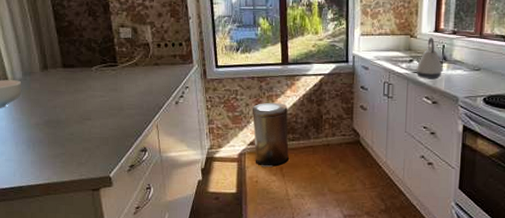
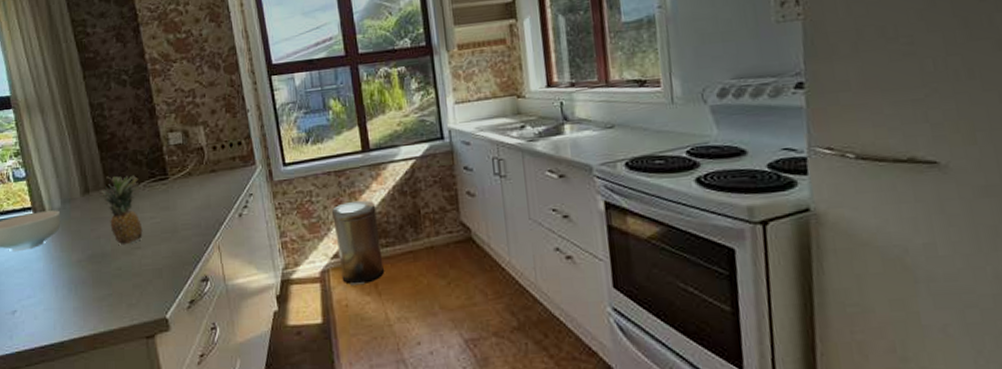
fruit: none [57,57,94,116] -> present [99,175,143,246]
kettle: present [416,37,443,80] -> none [530,94,566,148]

